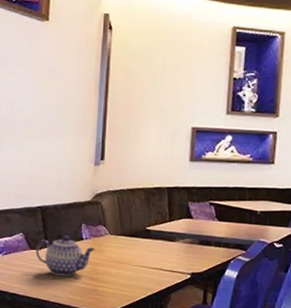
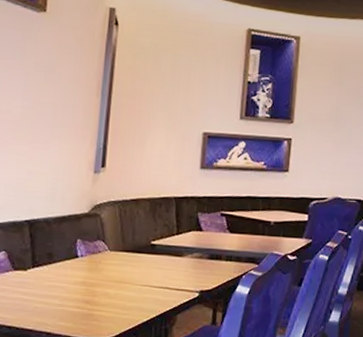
teapot: present [35,235,95,276] -> none [20,253,92,300]

